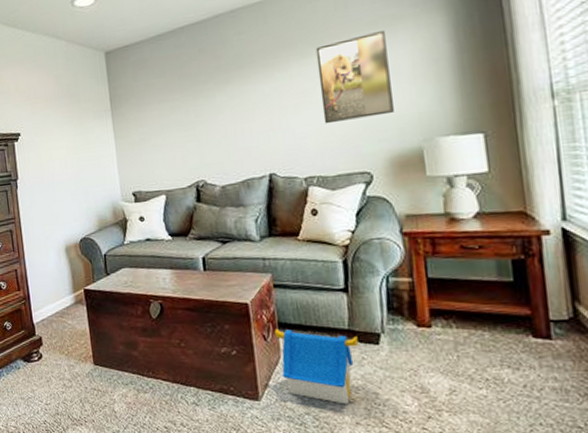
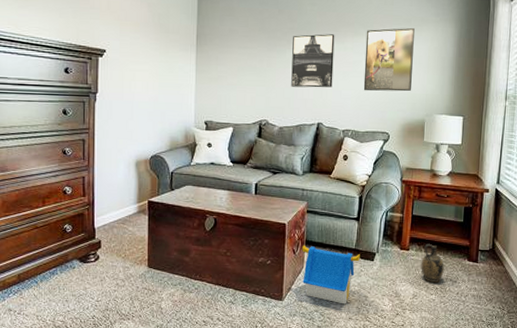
wall art: none [221,62,282,136] -> present [291,34,335,88]
ceramic jug: none [454,315,495,371] -> present [421,243,445,283]

